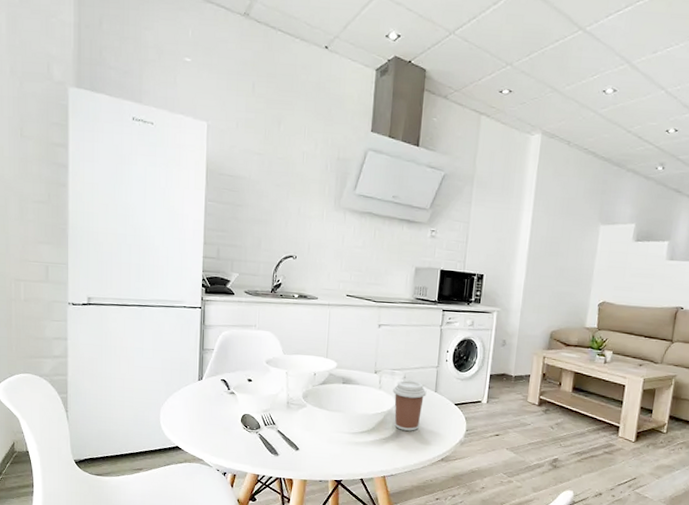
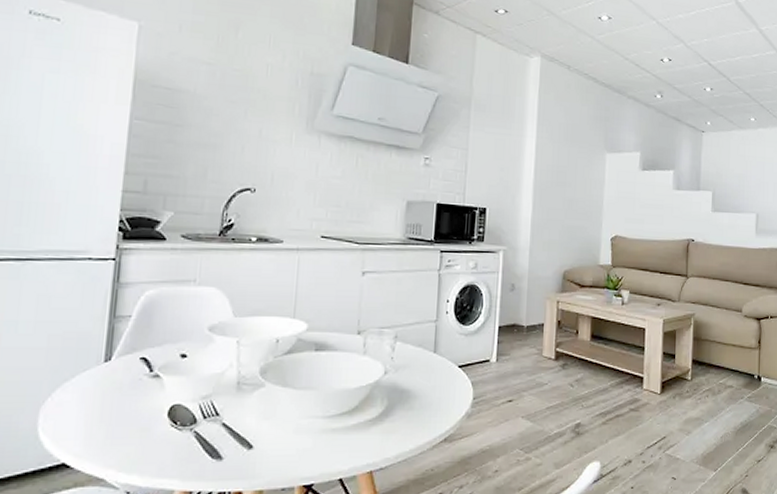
coffee cup: present [393,380,427,431] -> none [381,340,424,406]

